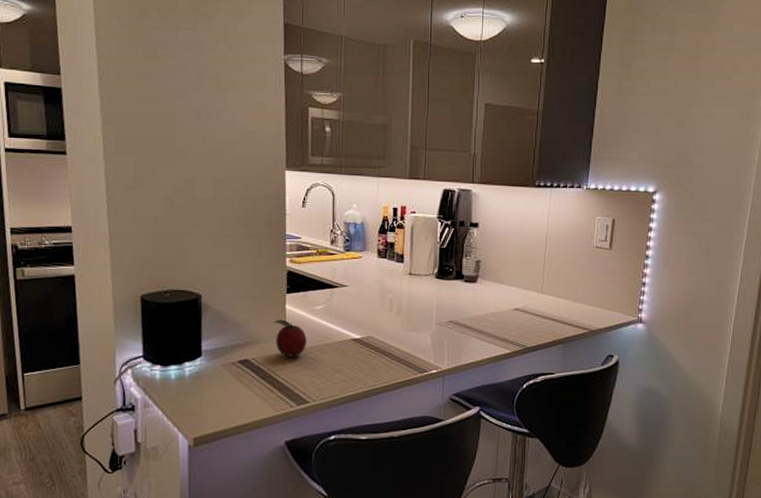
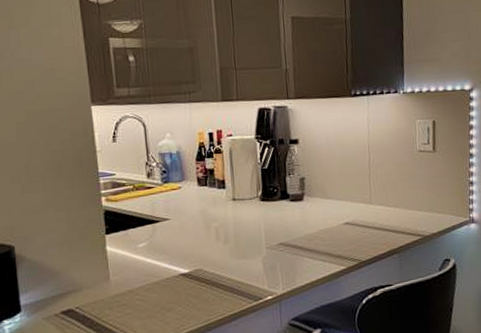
fruit: present [273,319,307,357] -> none [94,262,133,301]

